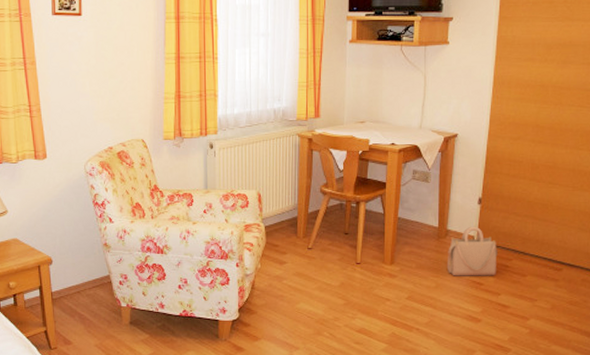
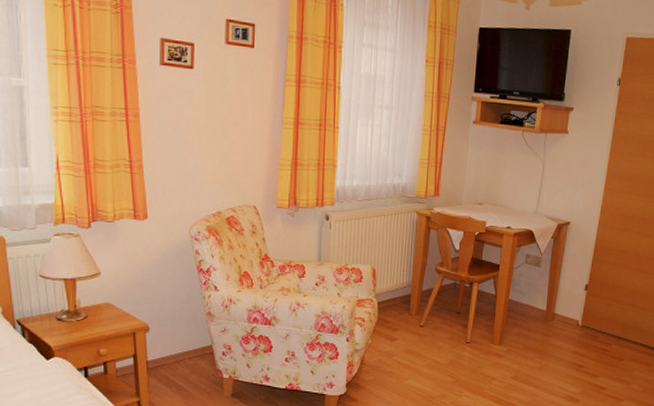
handbag: present [446,226,498,276] -> none [551,311,599,359]

